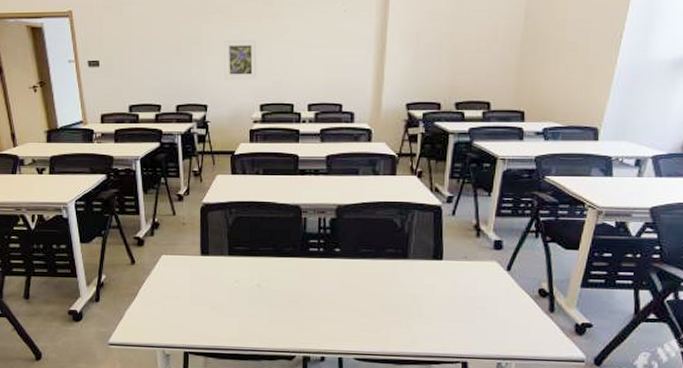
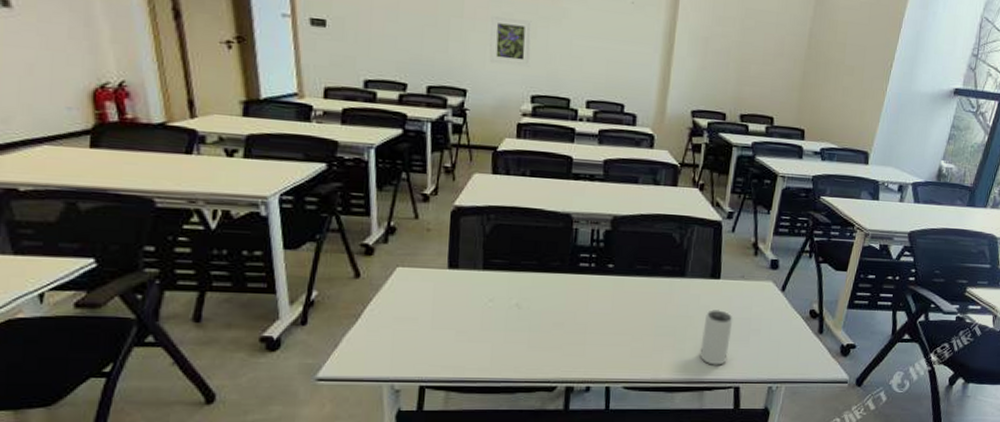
mug: none [426,288,458,341] -> present [700,308,733,365]

